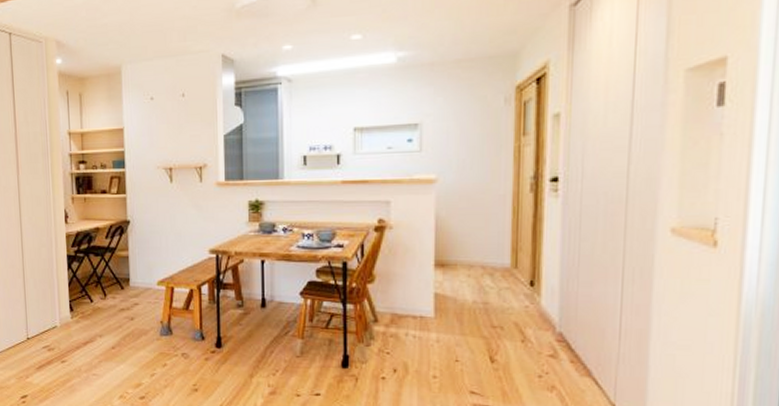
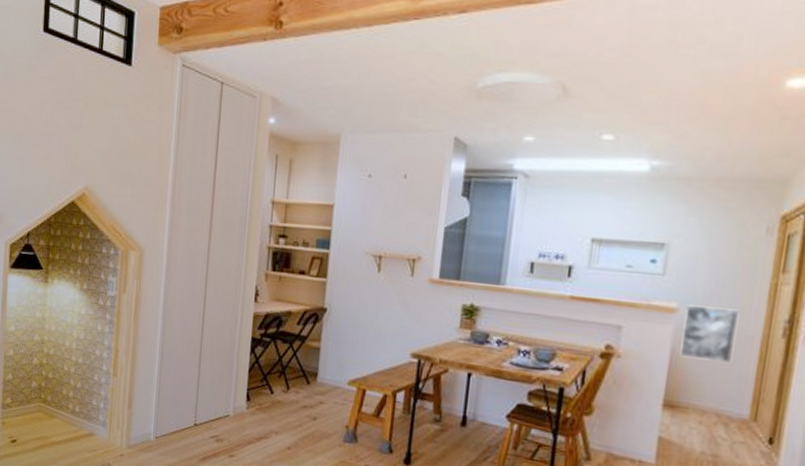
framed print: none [443,173,491,222] -> present [680,304,739,363]

